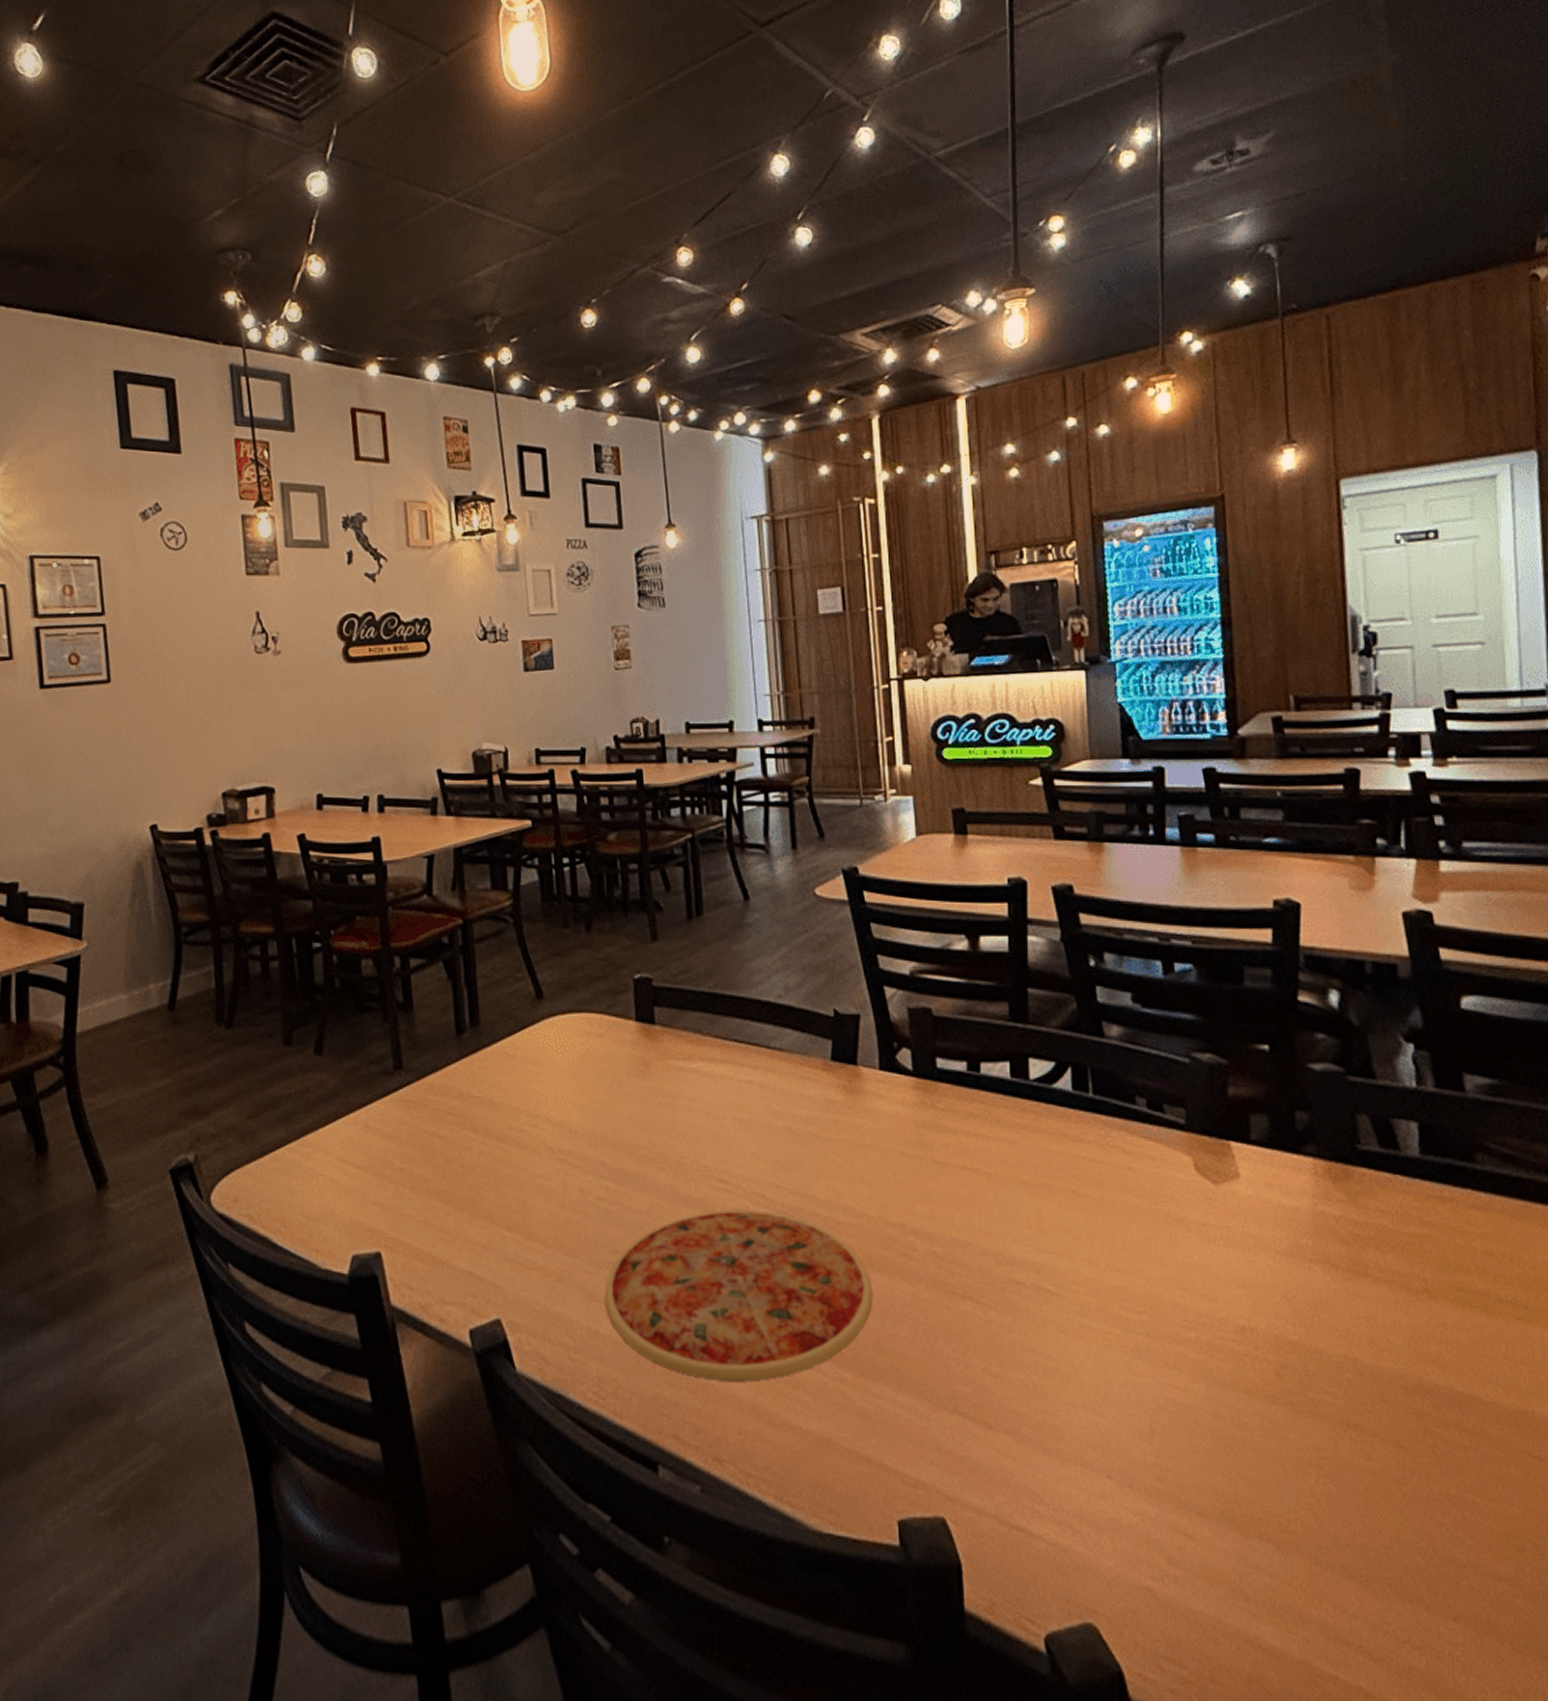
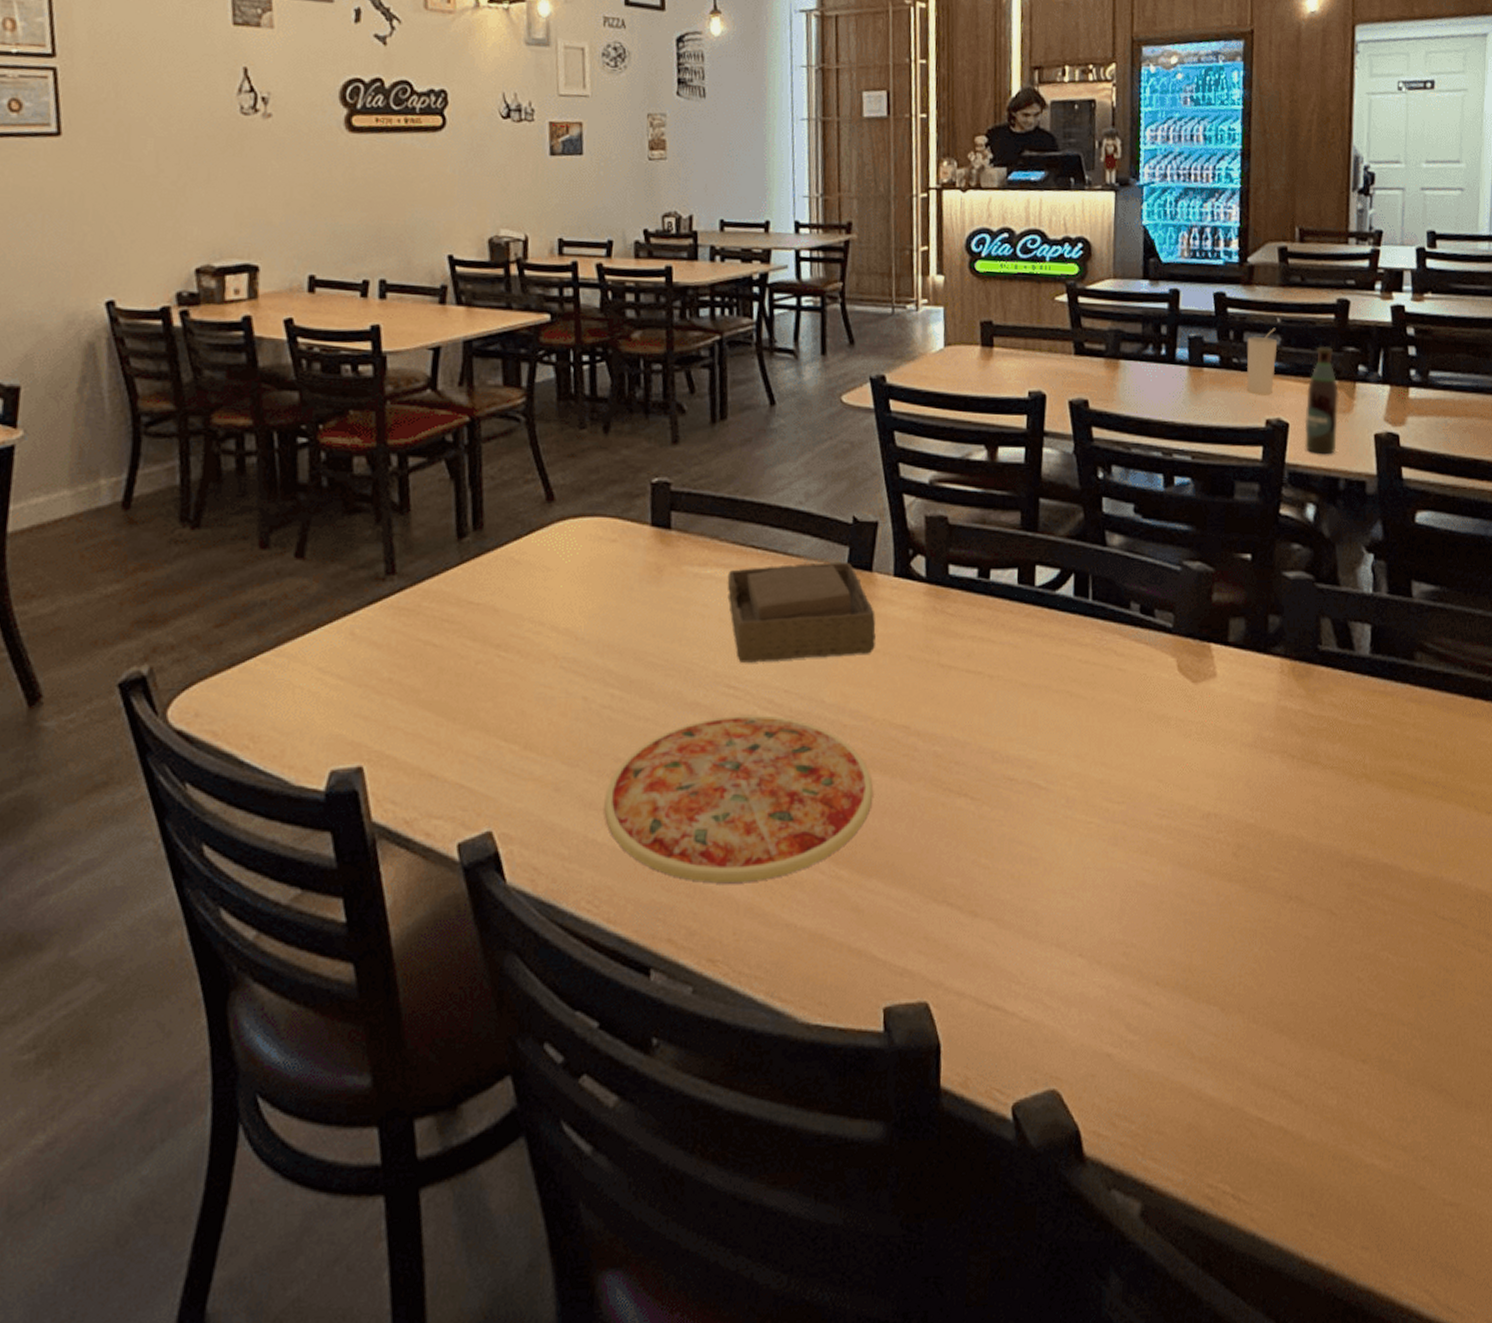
napkin holder: none [712,1055,865,1157] -> present [727,562,876,663]
cup: none [1244,802,1280,874] -> present [1246,327,1278,396]
bottle: none [1318,820,1359,936] -> present [1304,346,1340,455]

